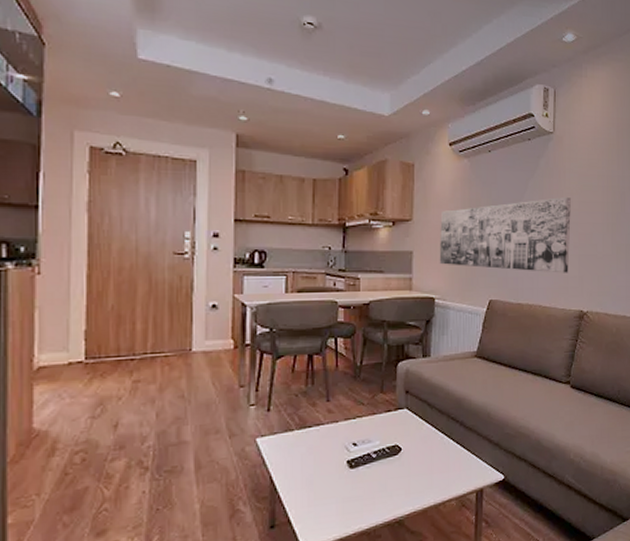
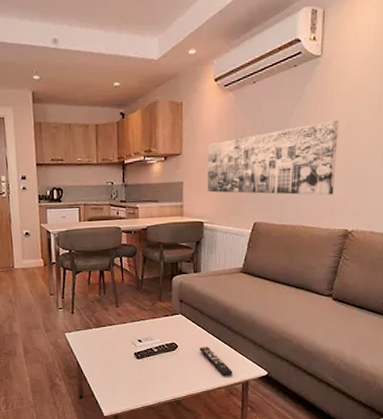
remote control: none [427,448,465,485] -> present [199,347,232,377]

